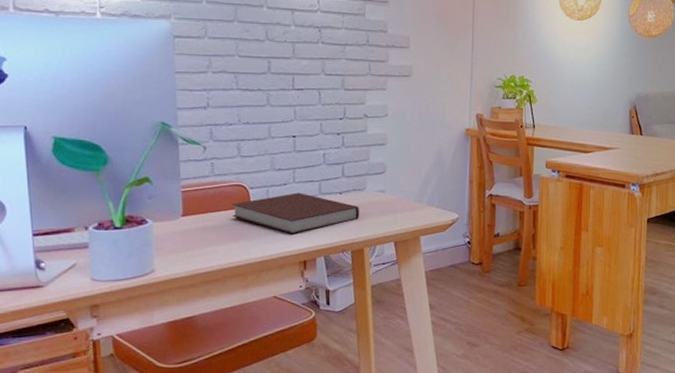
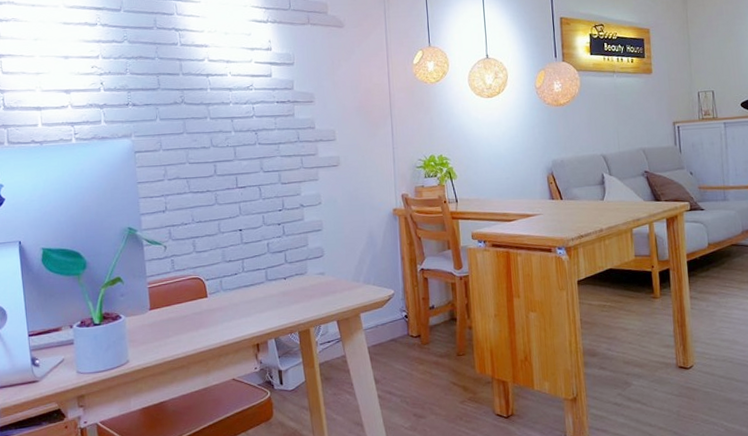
notebook: present [232,193,360,235] -> none [191,281,304,320]

